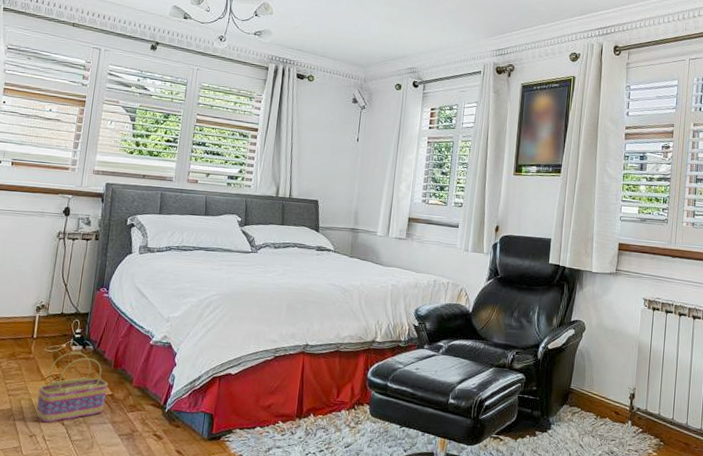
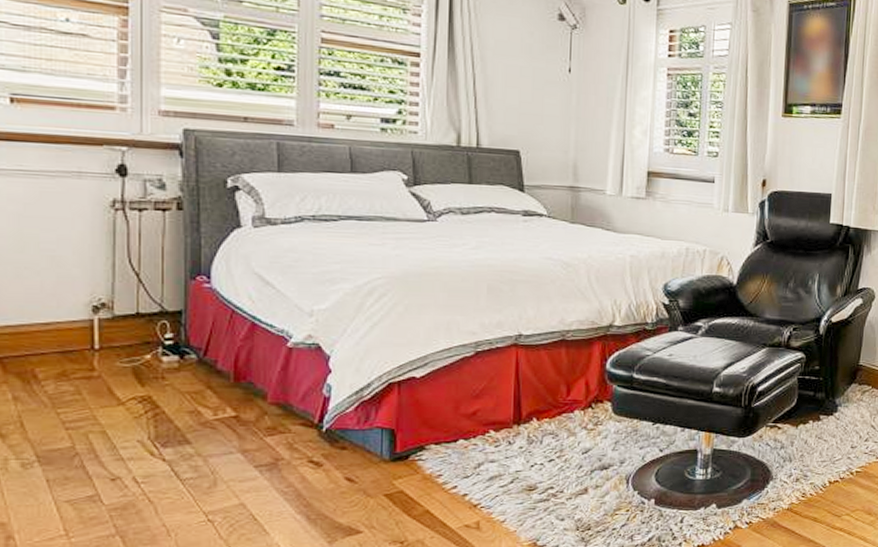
basket: present [36,351,108,423] -> none [114,364,228,460]

